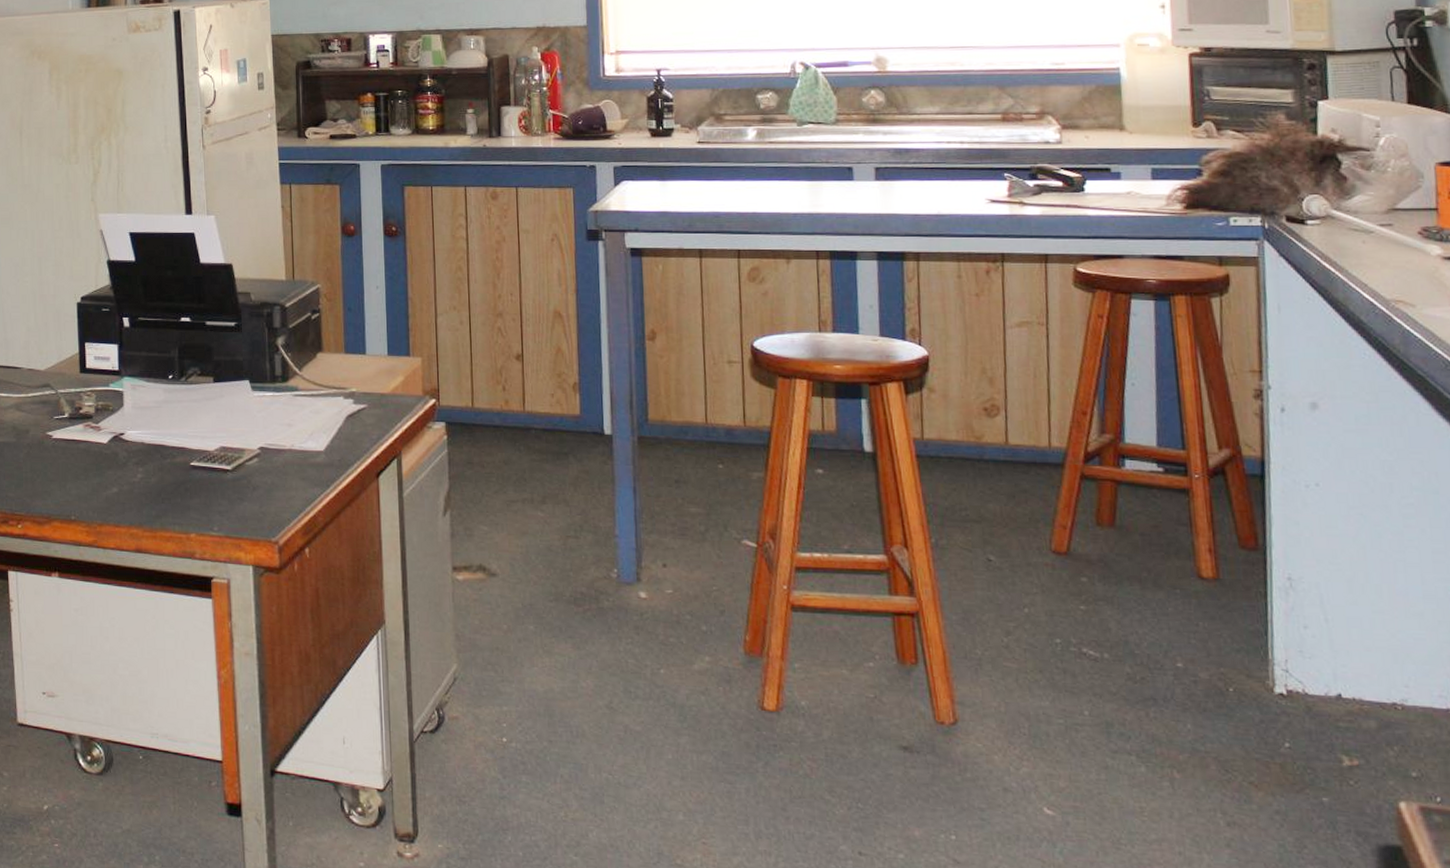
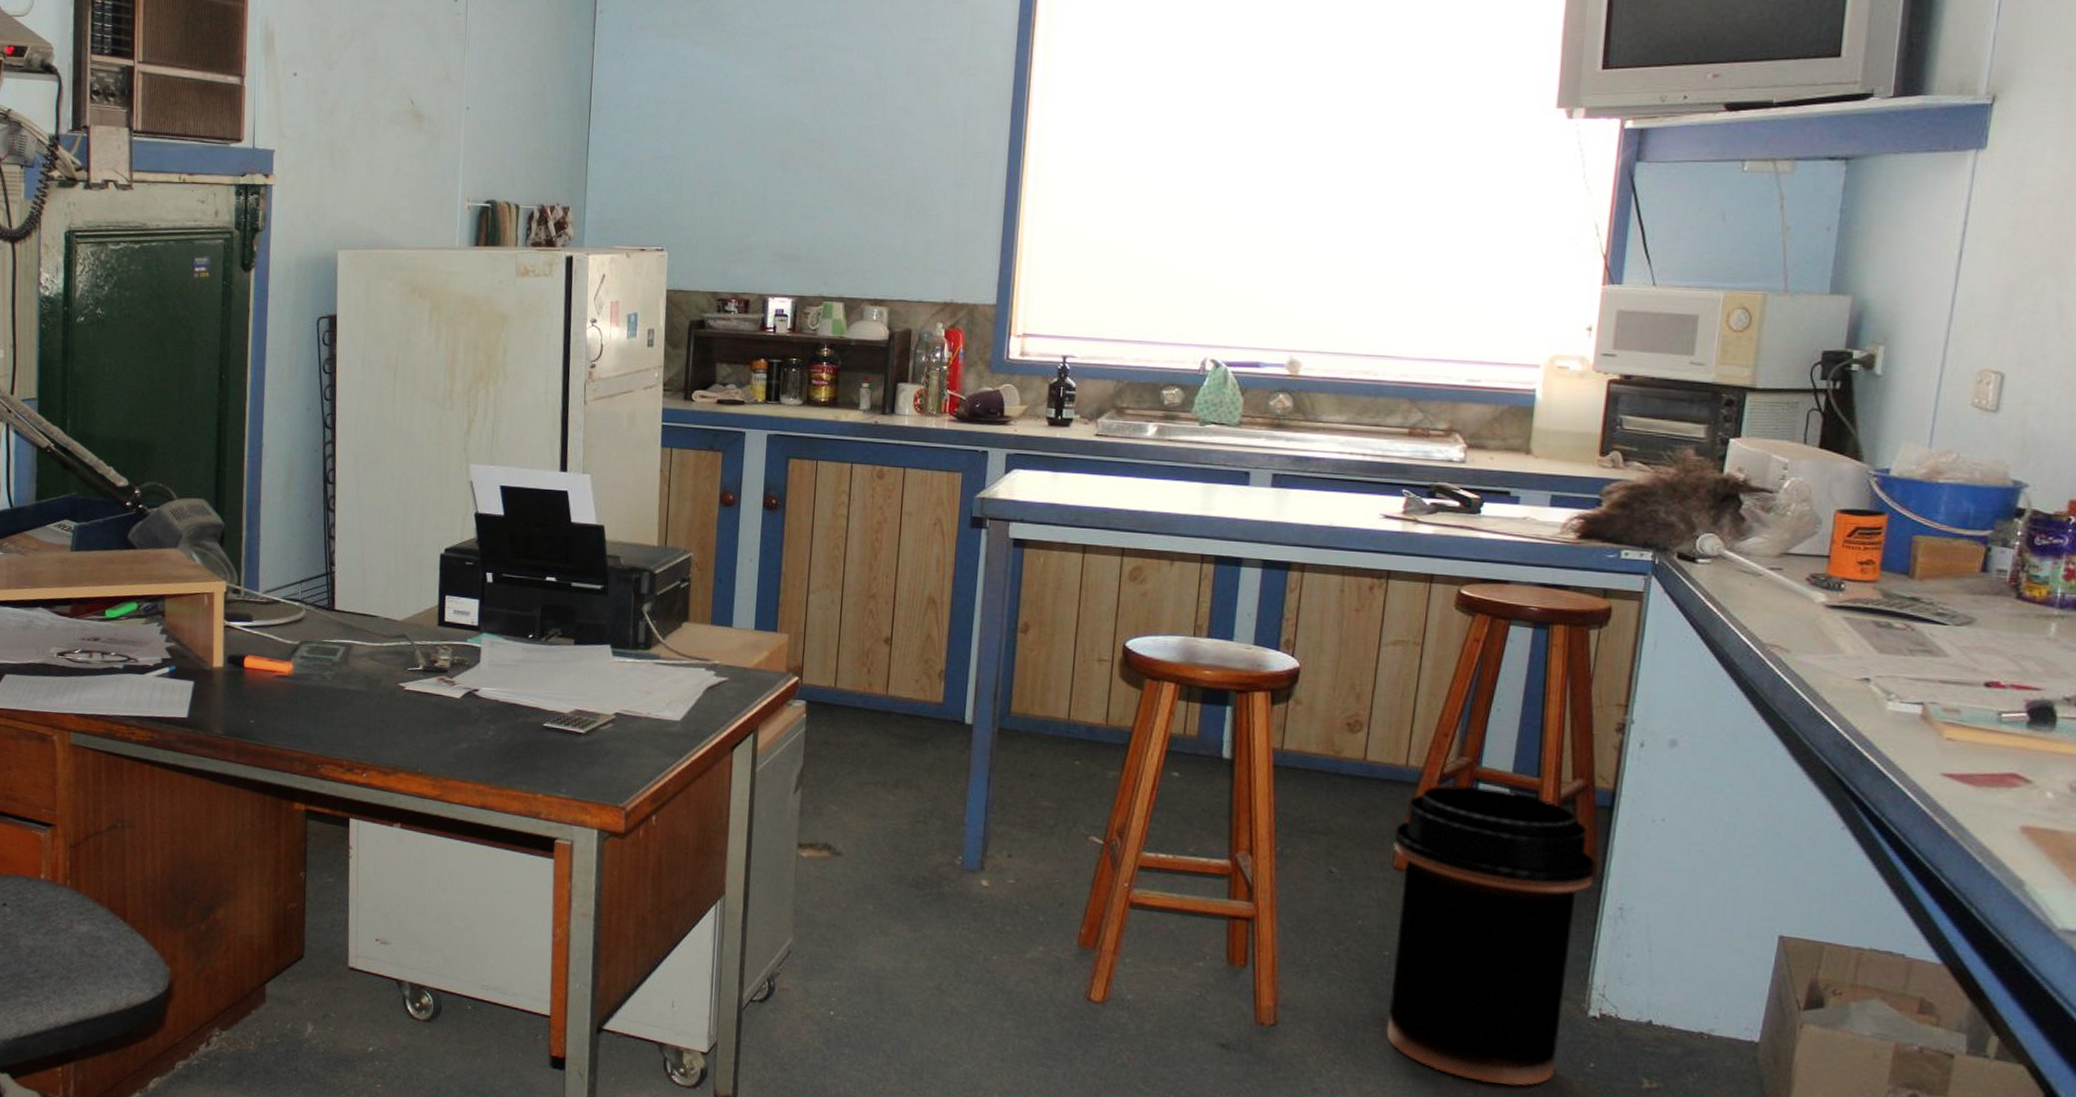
trash can: none [1048,463,1257,772] -> present [1386,785,1596,1086]

